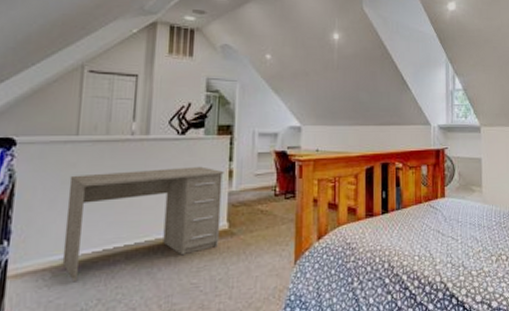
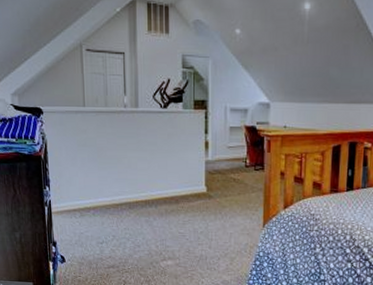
desk: present [62,166,224,283] -> none [83,137,201,222]

